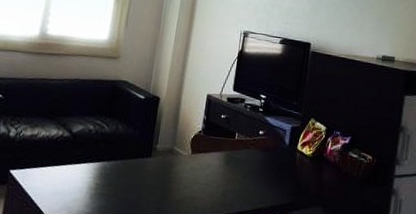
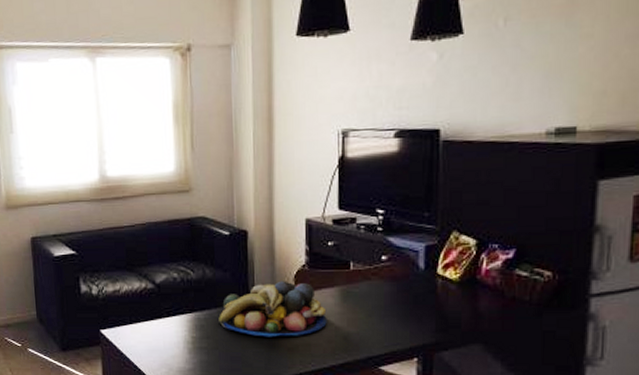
fruit bowl: none [122,142,212,190] -> present [219,281,327,337]

